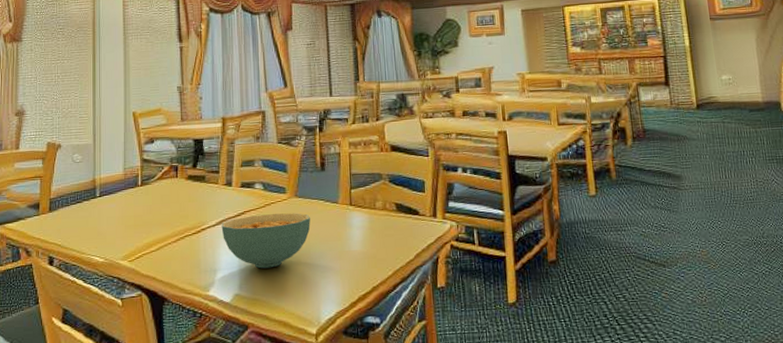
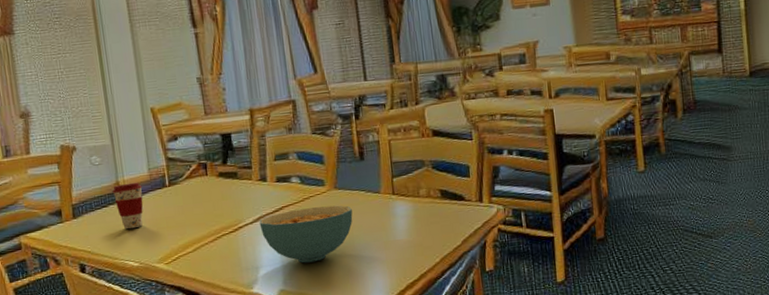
coffee cup: none [88,180,116,225] -> present [112,182,143,230]

